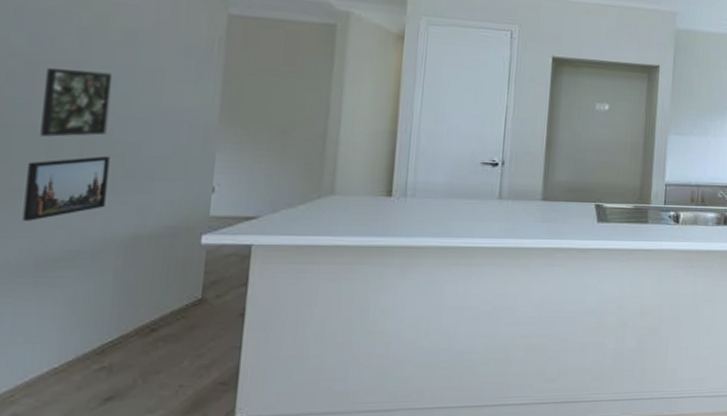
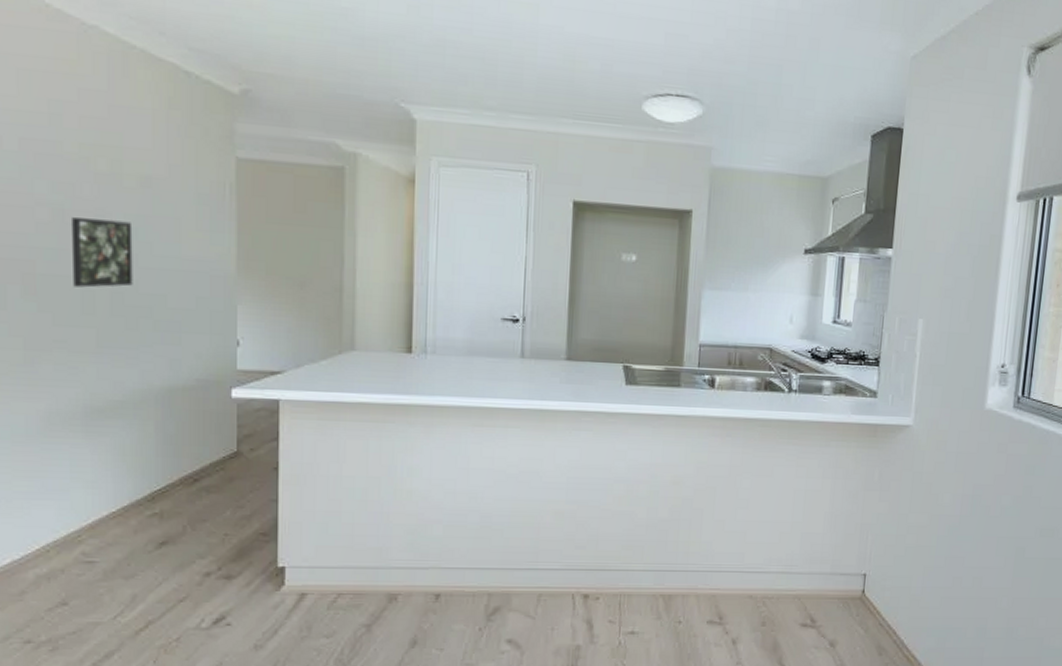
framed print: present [22,155,110,221] -> none [67,307,139,371]

